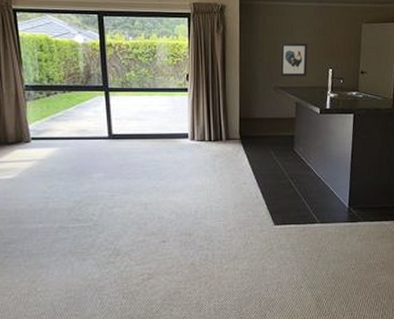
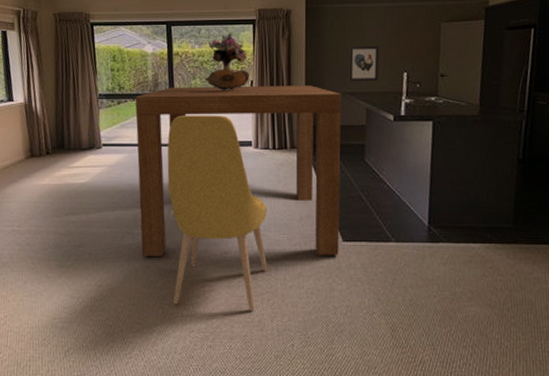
table: none [65,79,273,249] -> present [135,85,341,256]
chair: none [102,108,205,294] -> present [167,115,268,311]
bouquet: none [140,25,185,84] -> present [205,33,249,91]

